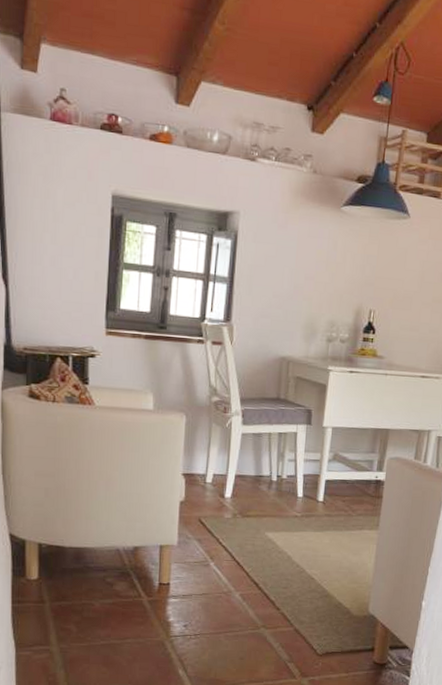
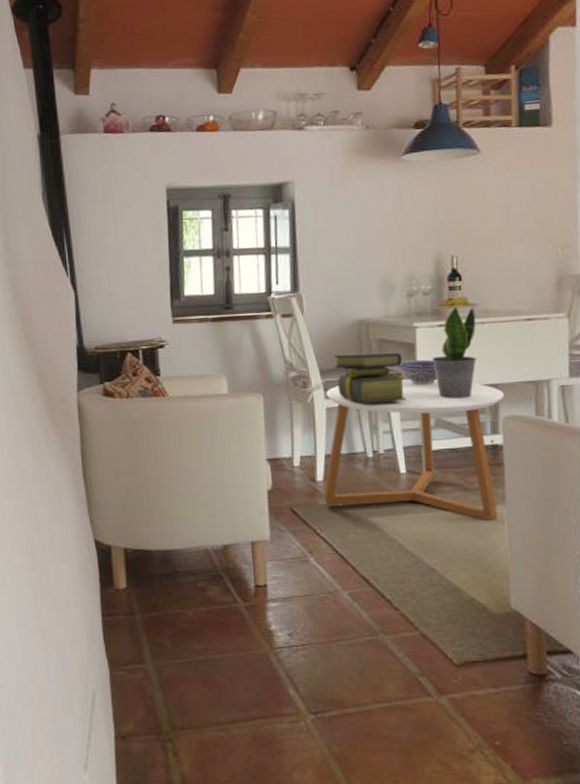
coffee table: none [228,414,393,542] -> present [323,379,504,520]
stack of books: none [254,385,315,435] -> present [333,352,406,404]
decorative bowl: none [309,398,342,424] -> present [398,359,438,386]
potted plant: none [339,356,382,438] -> present [432,306,477,399]

